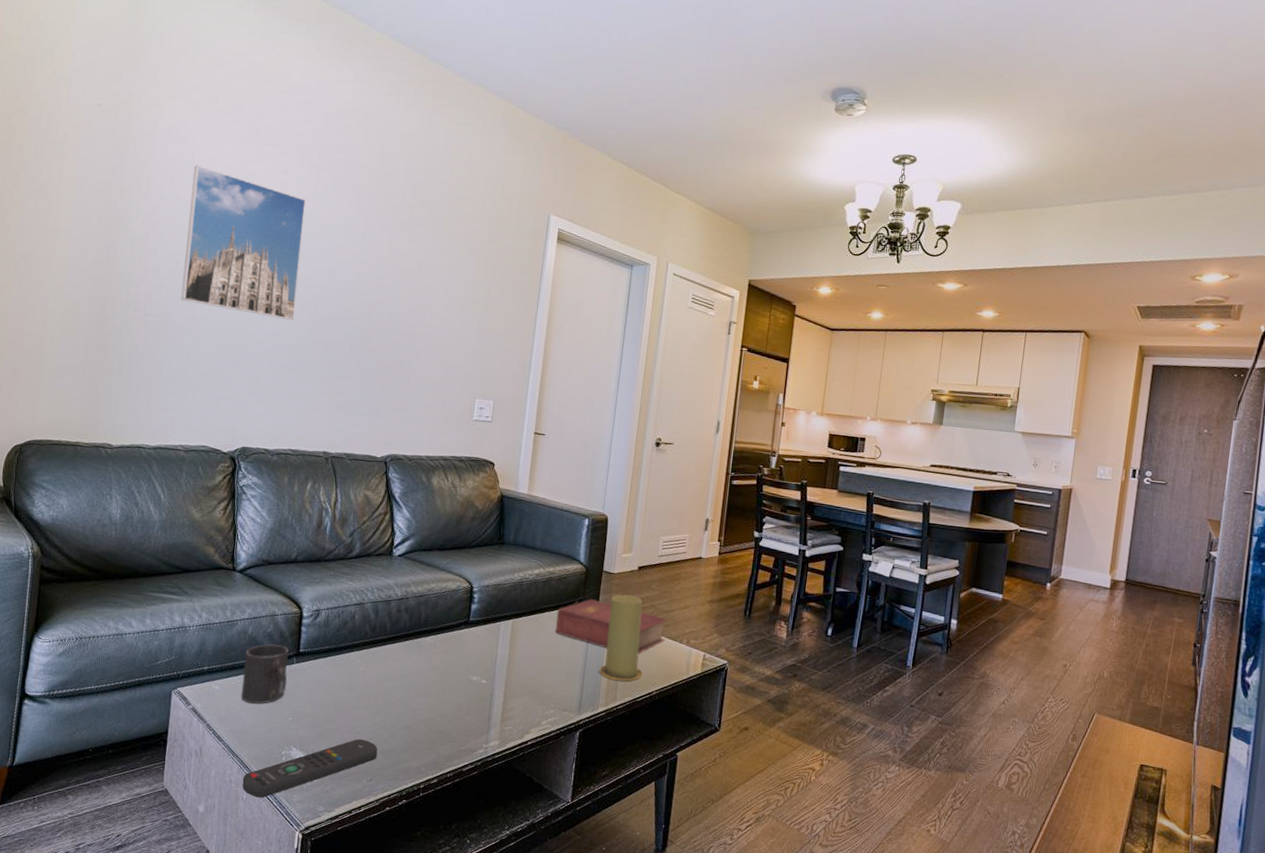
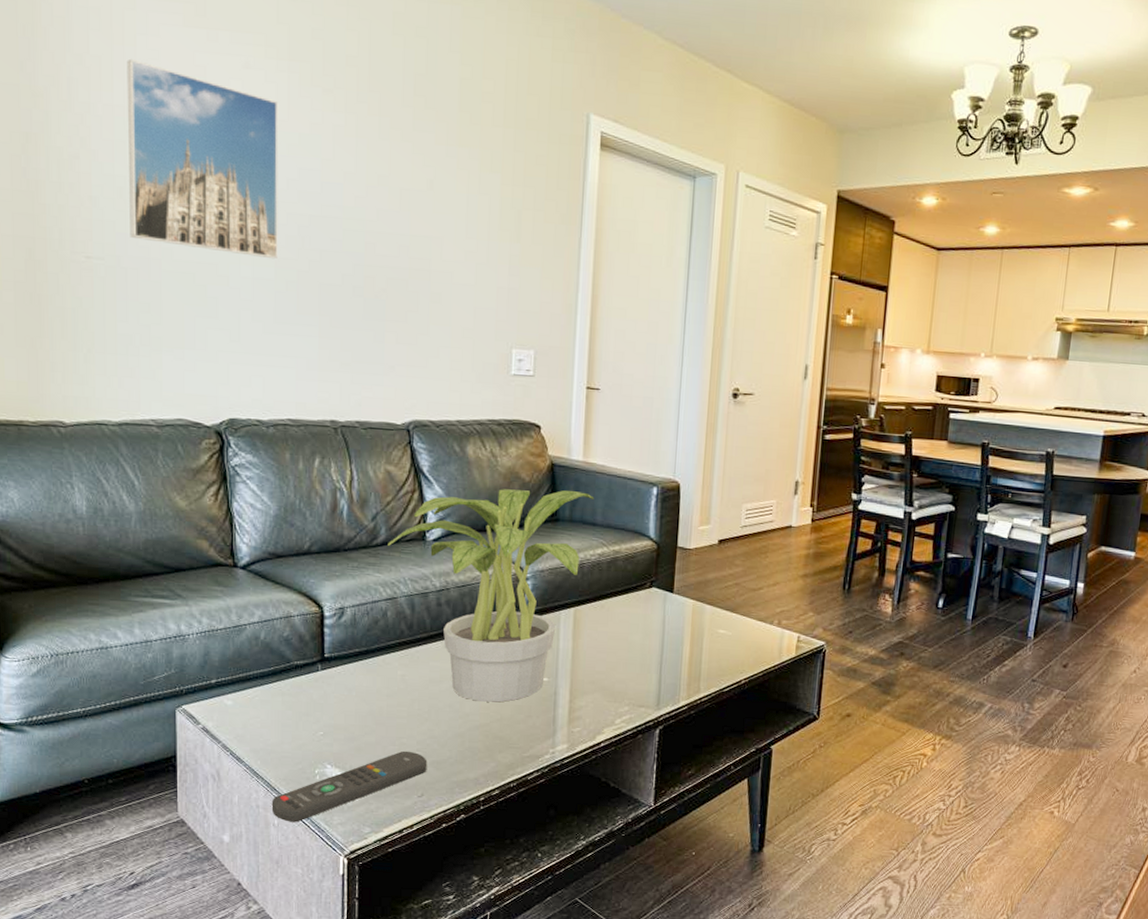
mug: present [241,643,289,704] -> none [259,649,313,719]
potted plant: none [361,514,536,700] -> present [388,489,595,702]
book: present [555,599,667,654] -> none [624,580,755,639]
candle: present [599,594,643,682] -> none [678,572,729,670]

